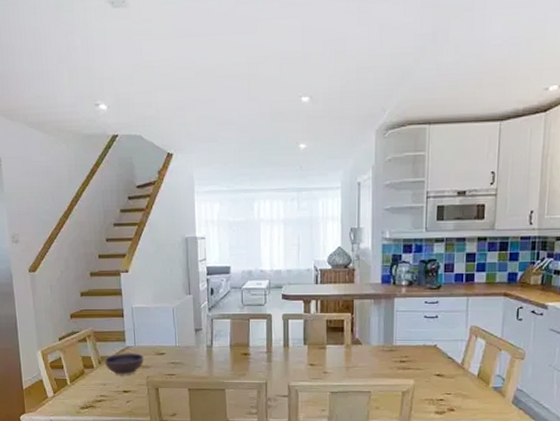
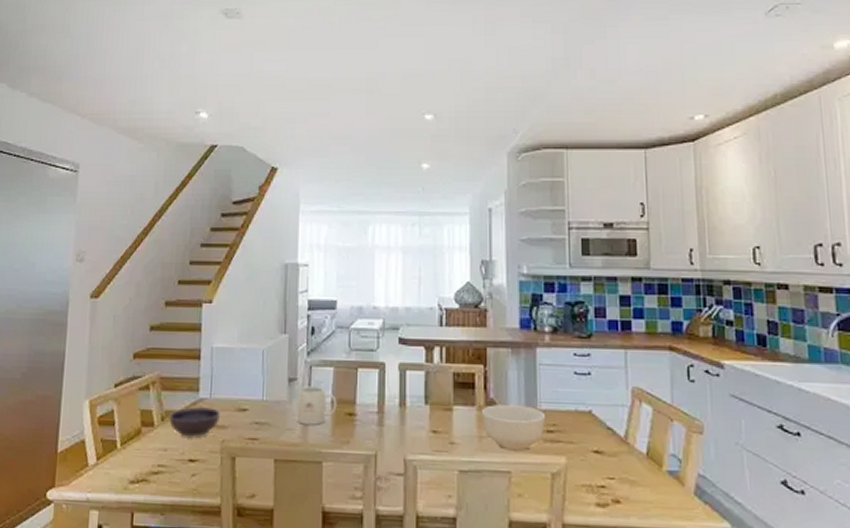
mug: none [203,334,234,363] -> present [297,386,337,425]
bowl: none [348,342,400,377] -> present [481,404,546,451]

